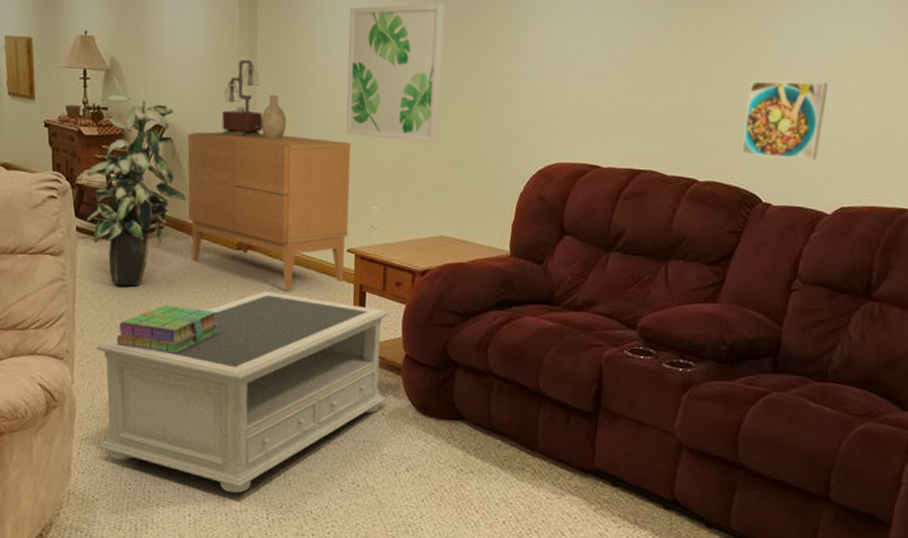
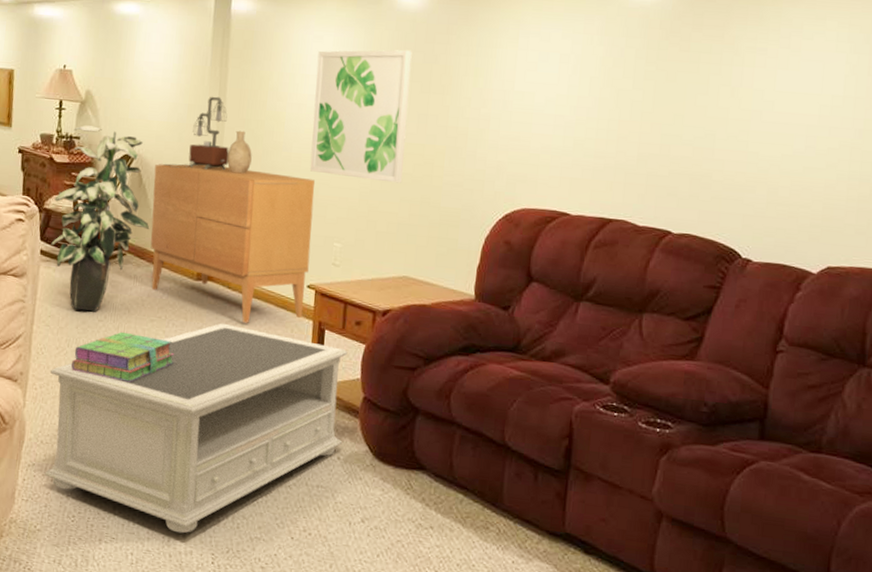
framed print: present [741,80,829,161] -> none [717,135,808,217]

